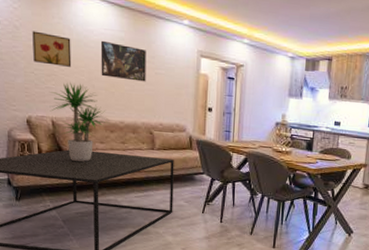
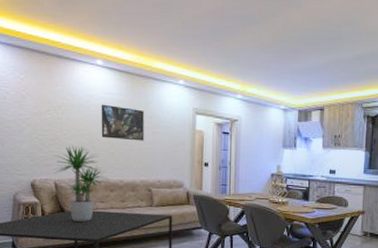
wall art: present [32,31,72,67] -> none [37,99,74,131]

